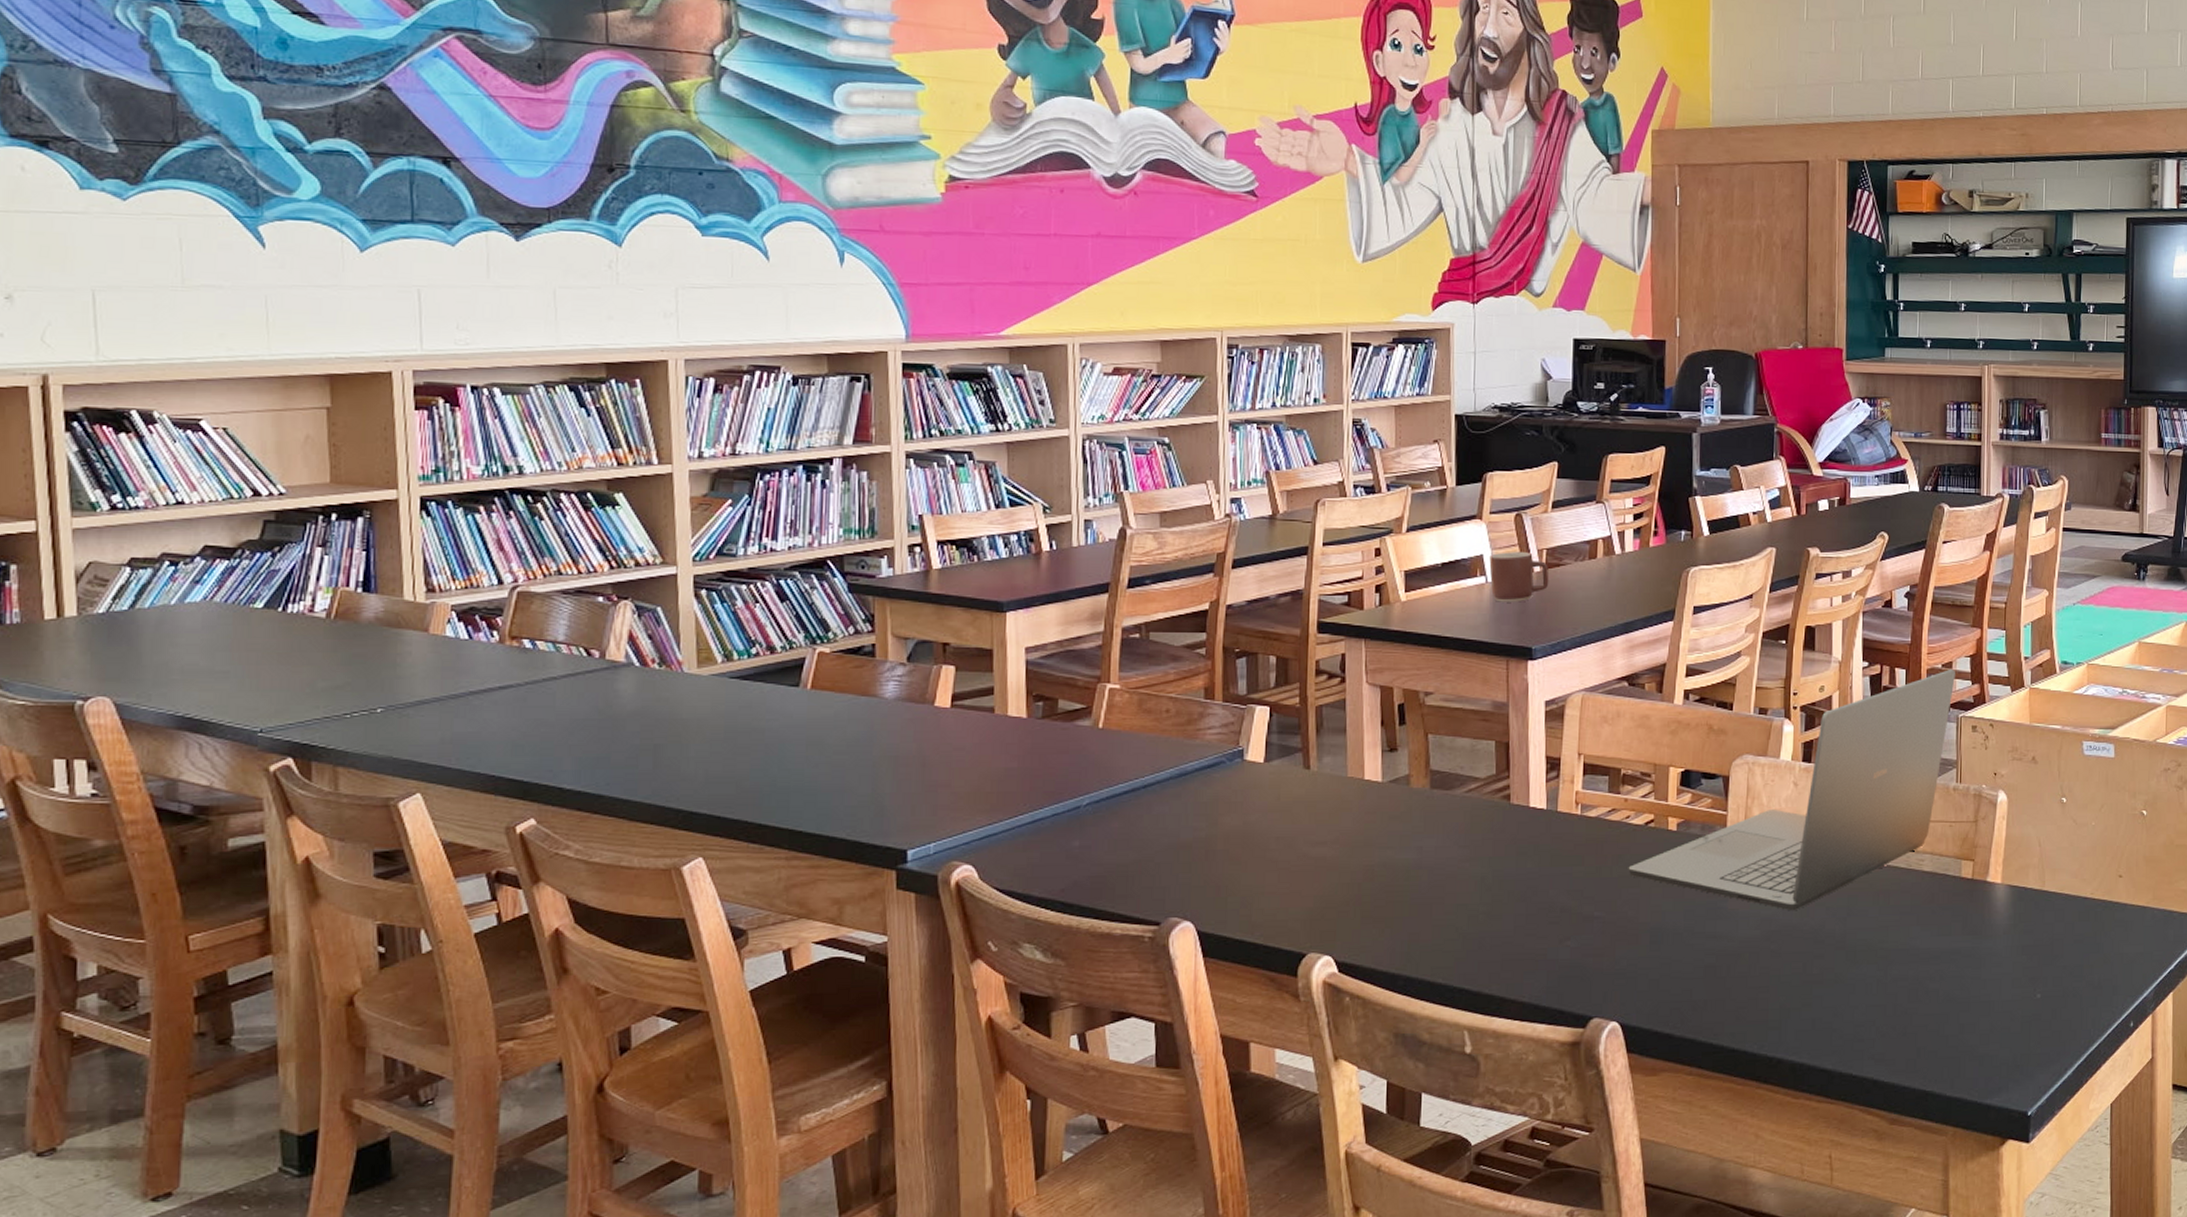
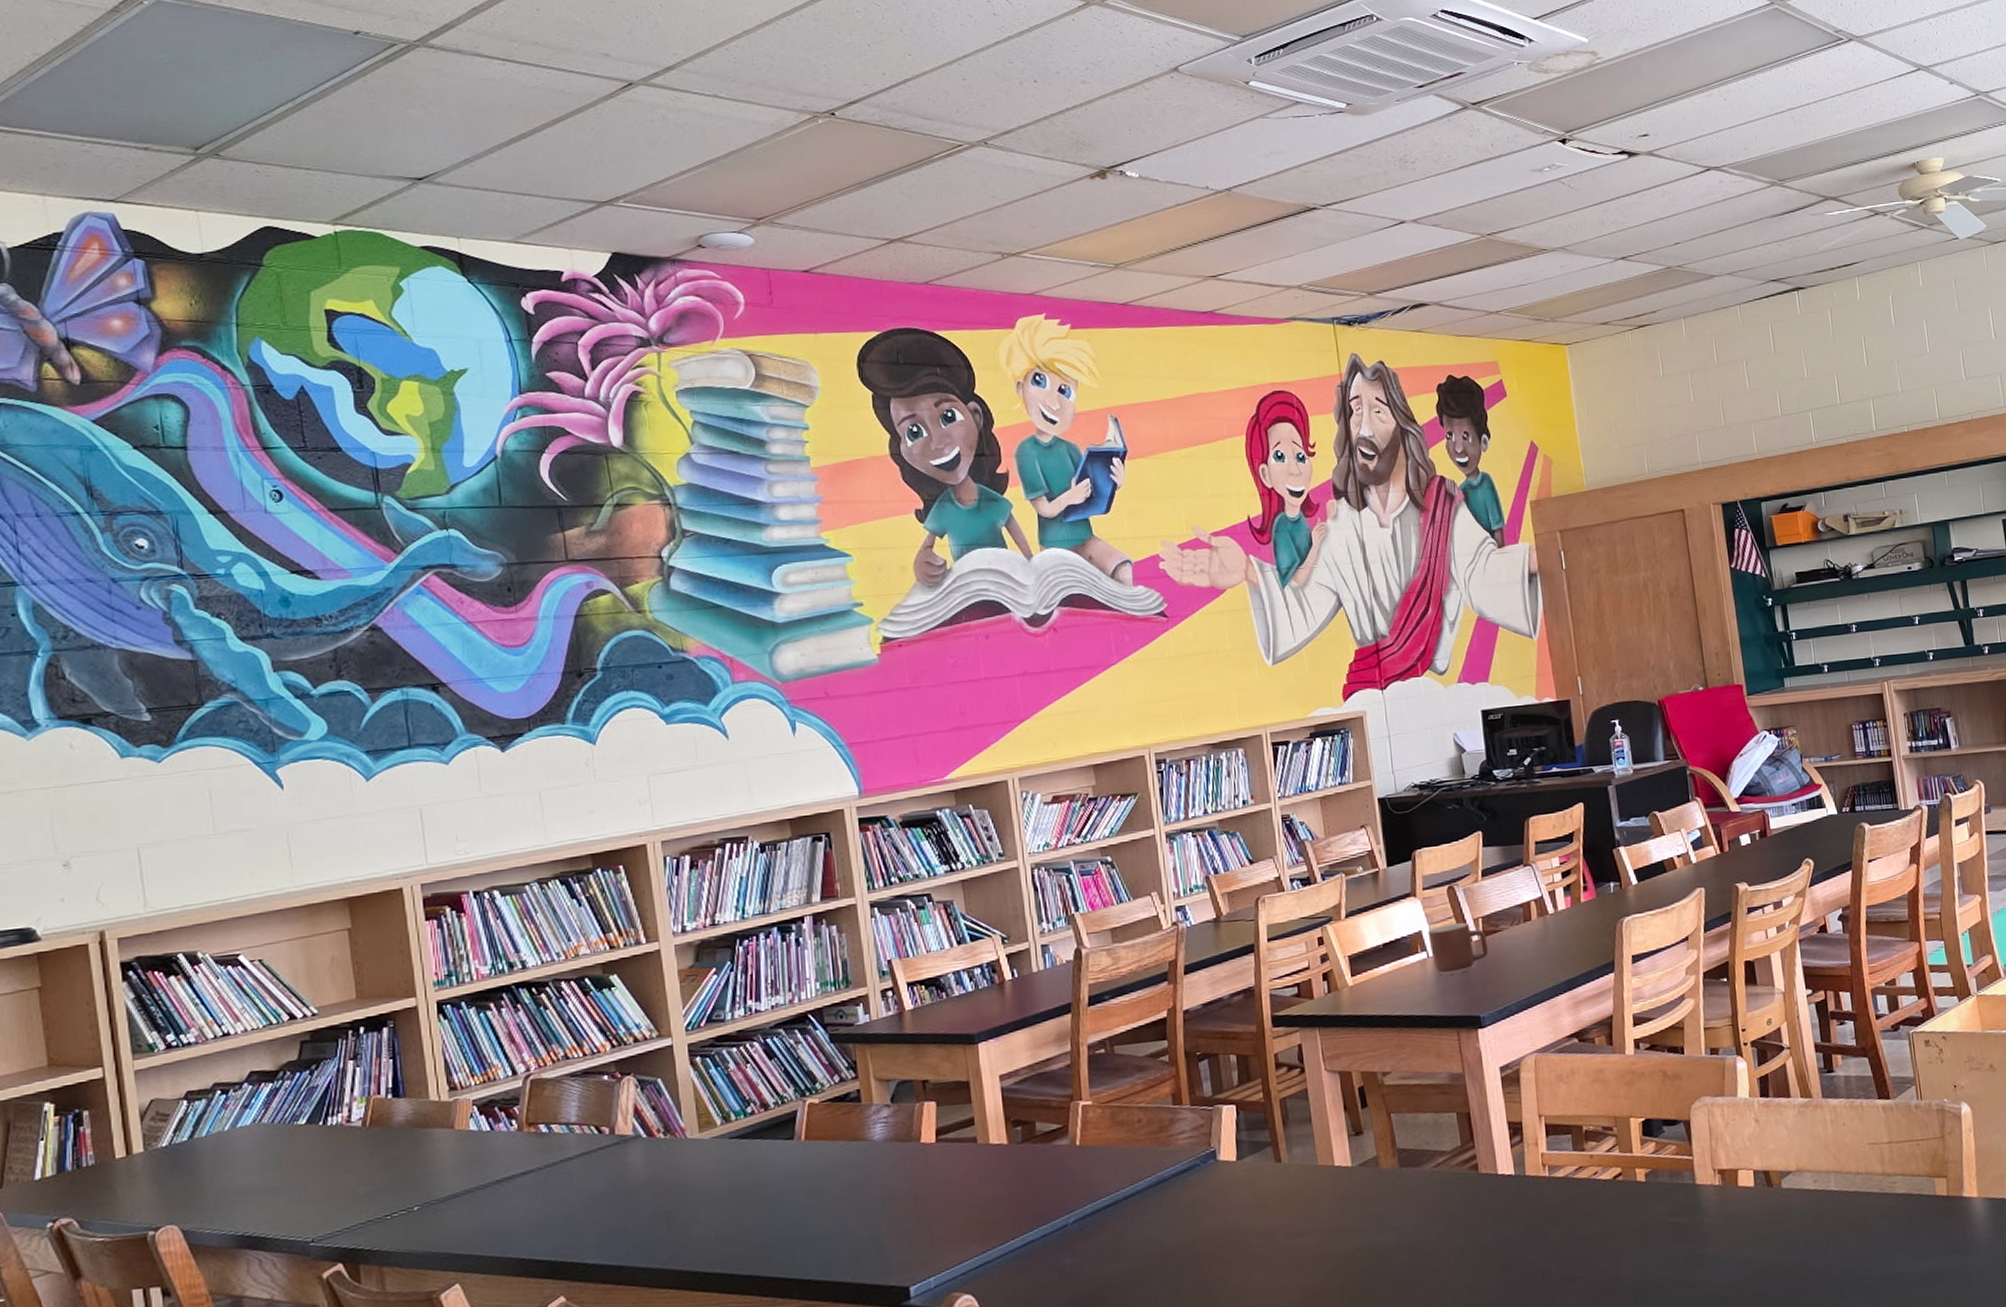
laptop: present [1628,670,1955,911] -> none [1602,986,1901,1250]

